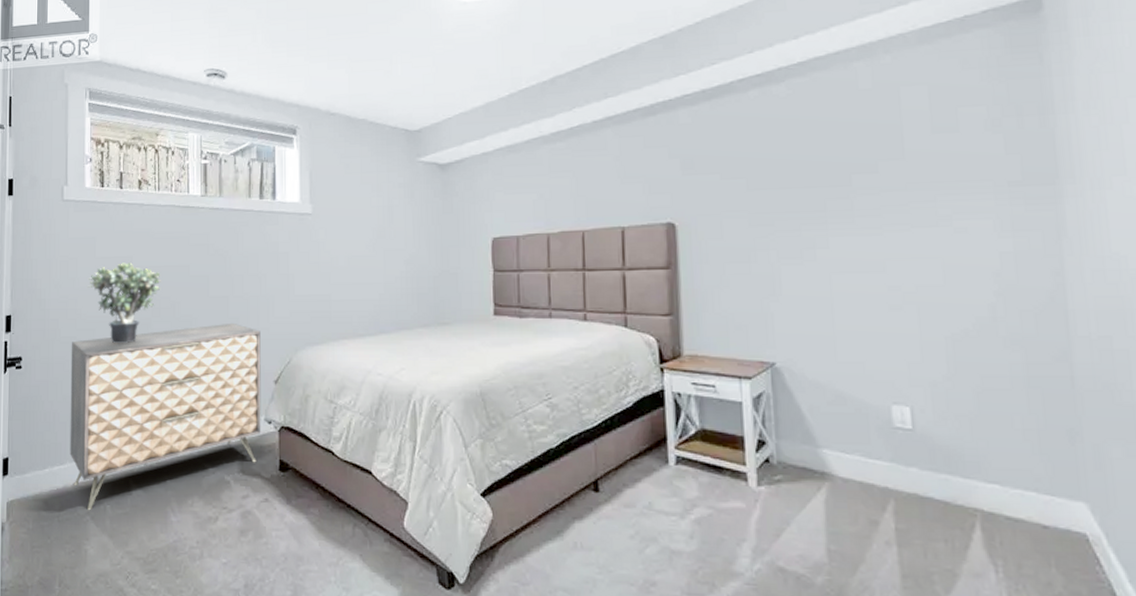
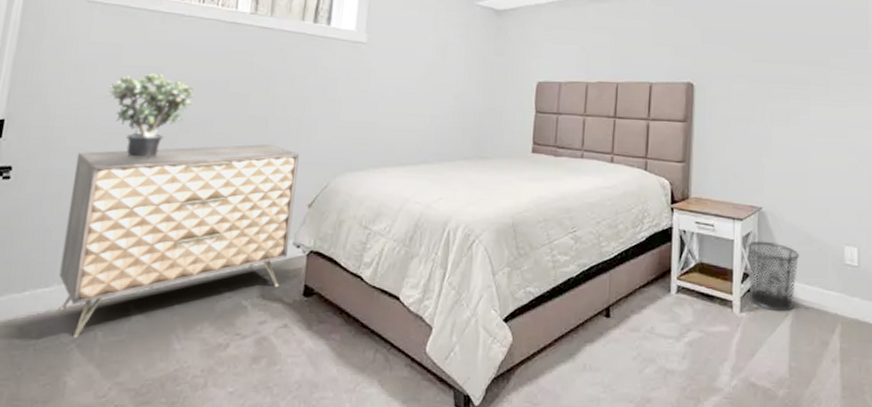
waste bin: none [760,402,831,485] -> present [747,241,800,312]

